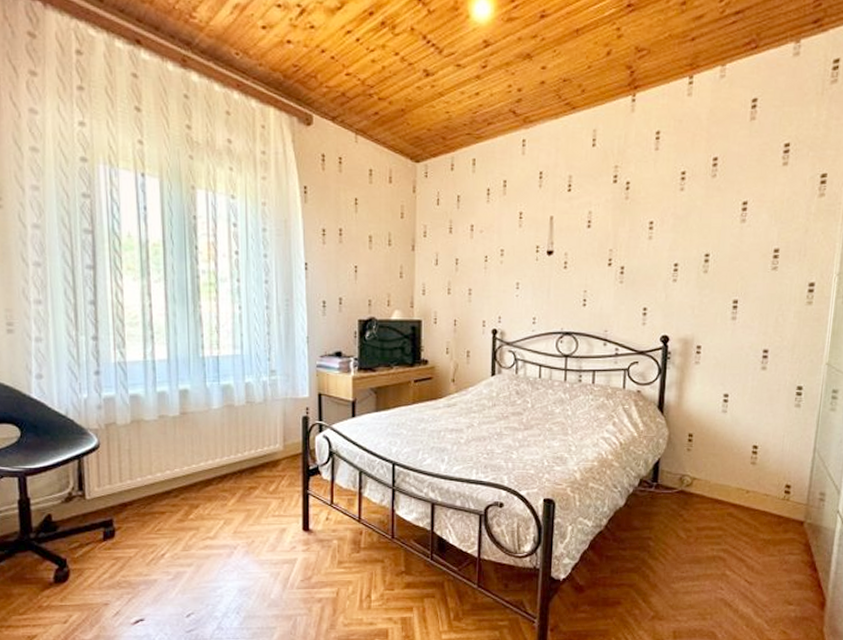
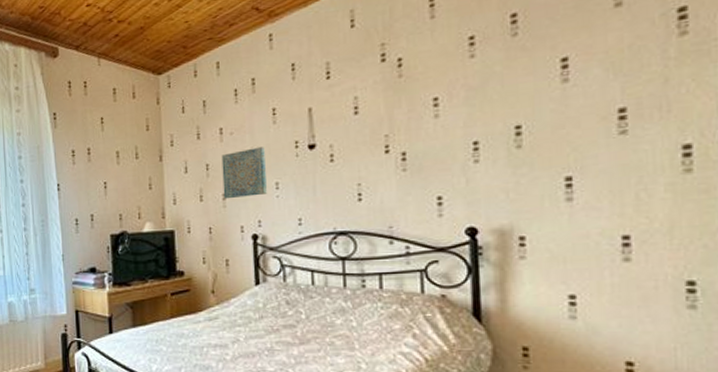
wall art: none [469,248,510,294] -> present [221,147,267,199]

